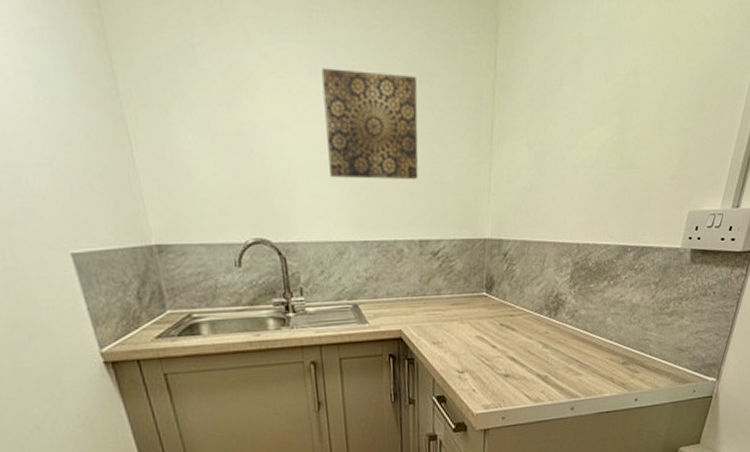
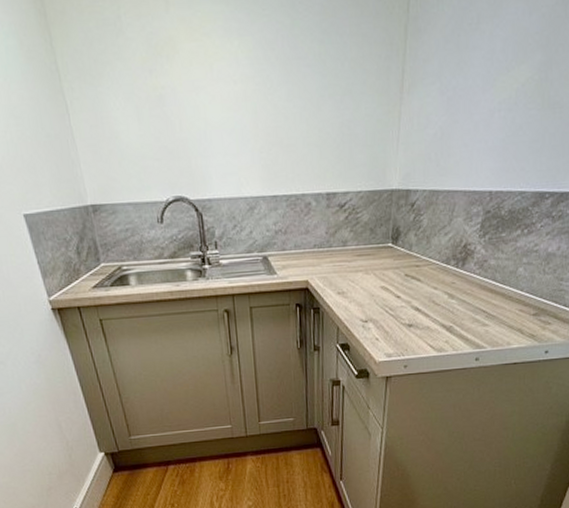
wall art: present [321,68,419,180] -> none [234,26,328,136]

